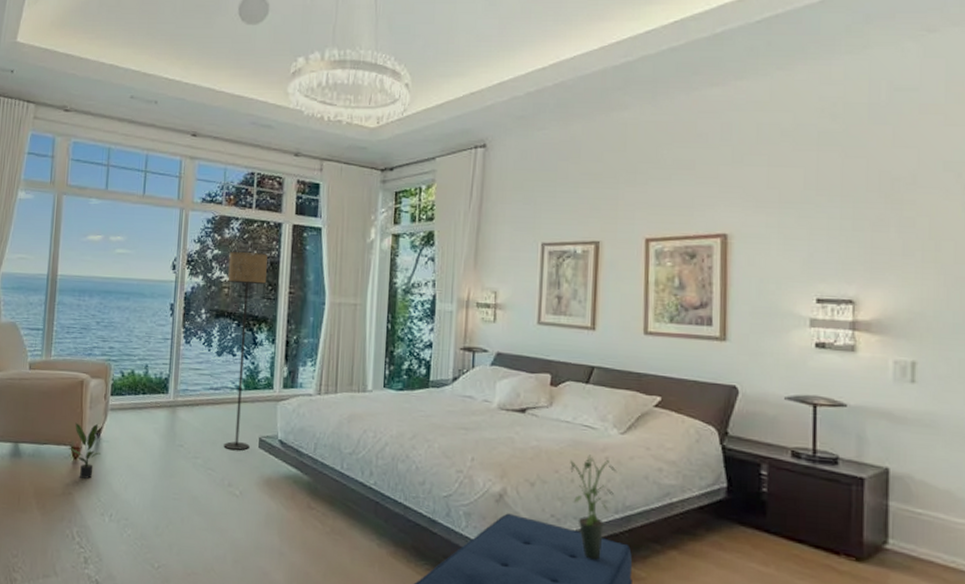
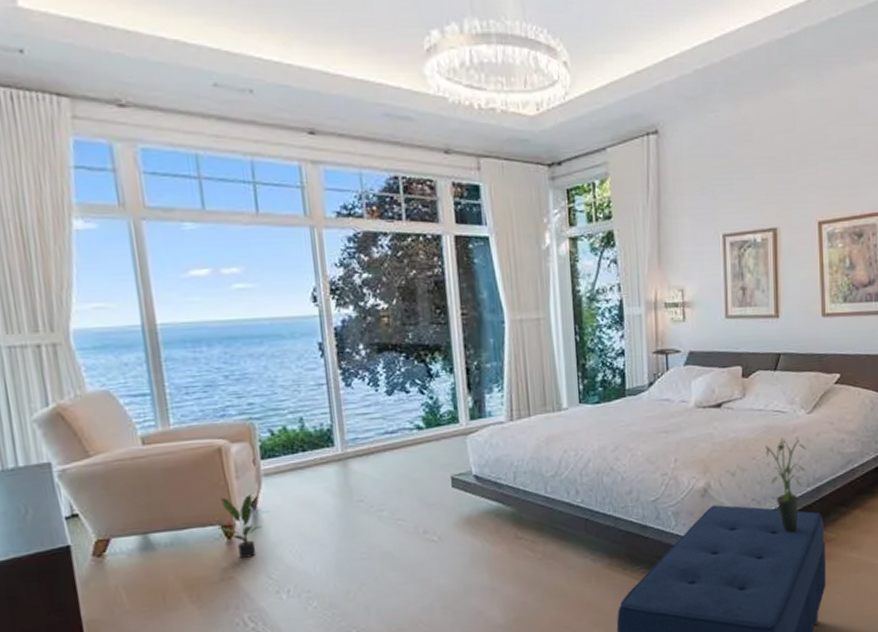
floor lamp: present [223,251,268,450] -> none [382,271,442,495]

